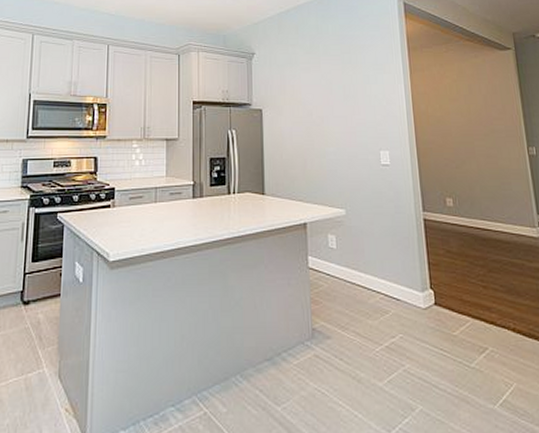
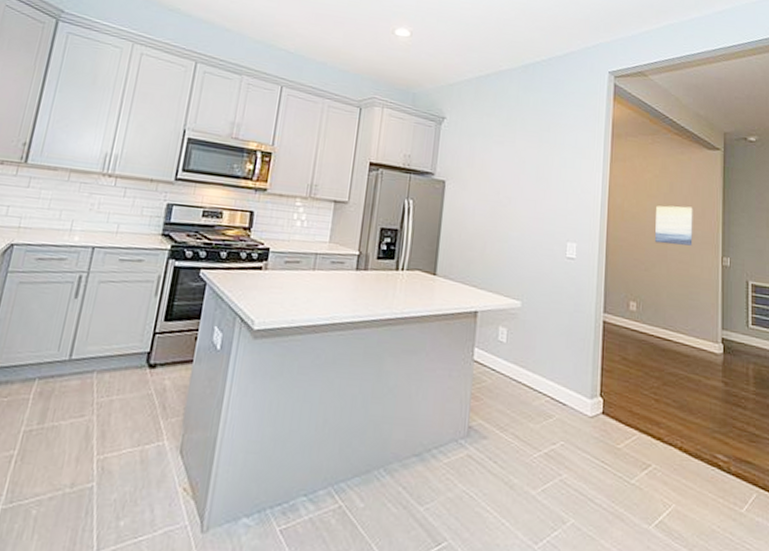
wall art: none [458,105,498,142] -> present [655,205,693,246]

